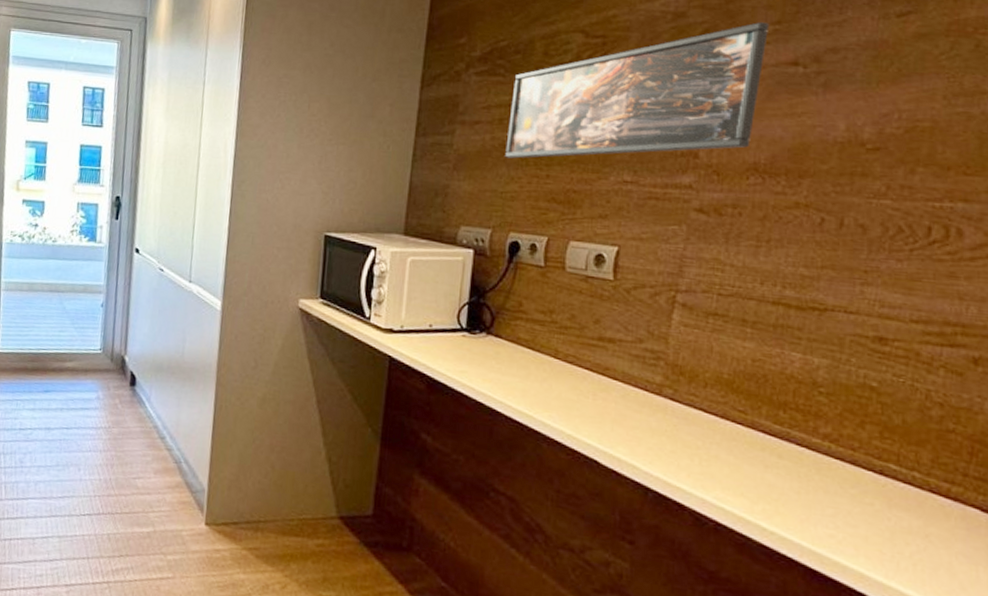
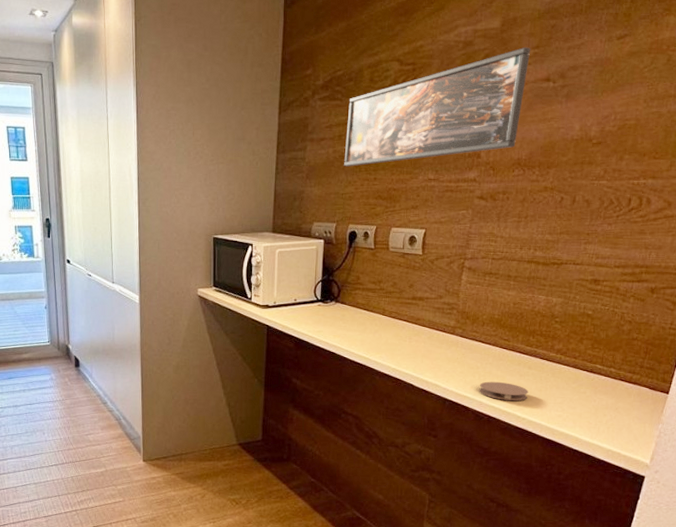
coaster: none [700,469,779,505] -> present [479,381,529,402]

